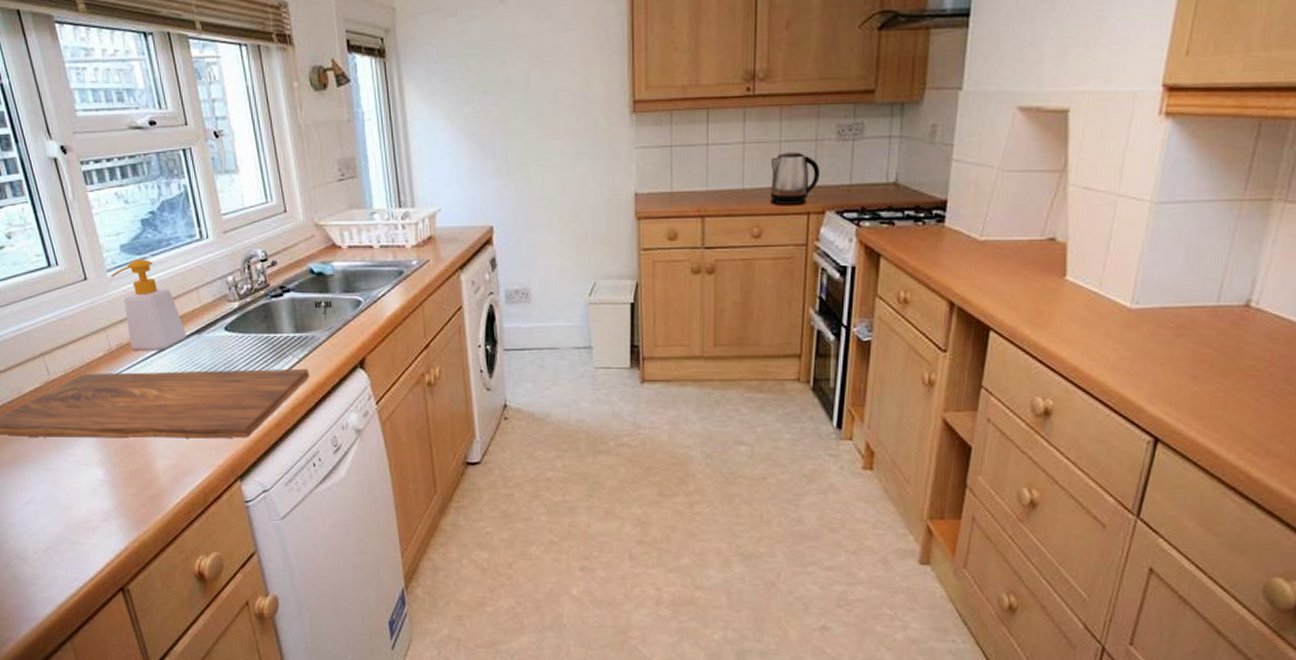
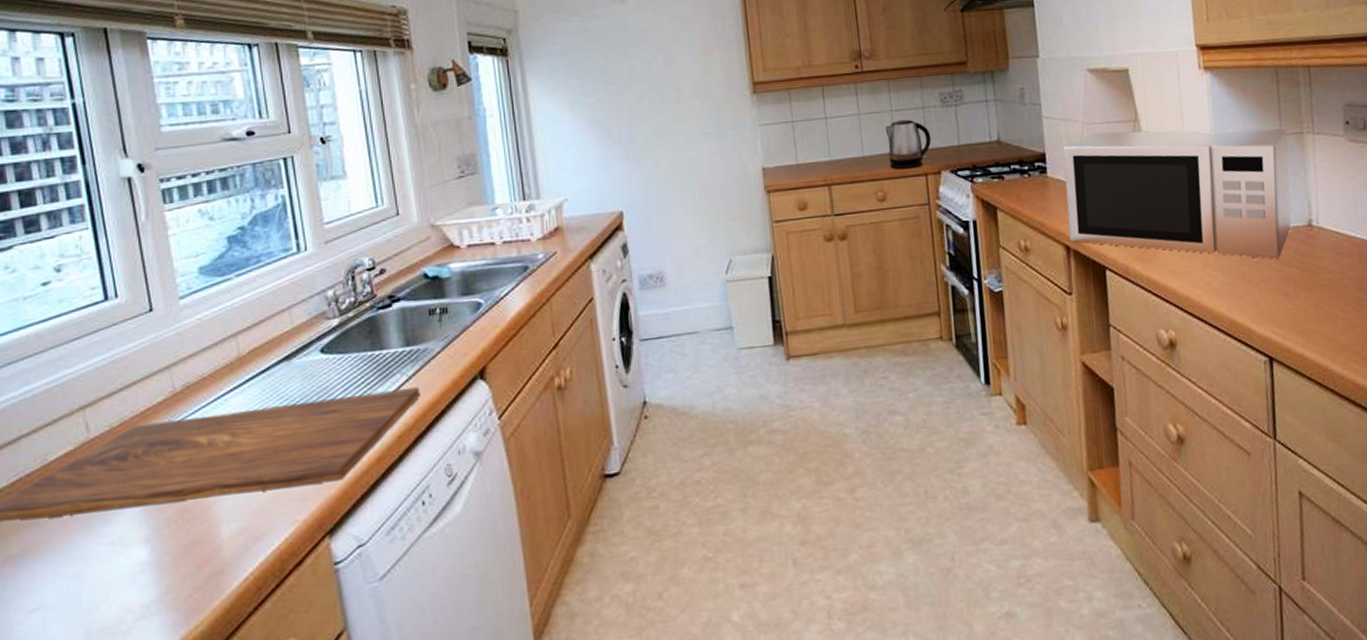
soap bottle: present [110,259,187,351] -> none [183,281,273,390]
microwave: none [955,181,1252,338] -> present [1063,128,1291,259]

